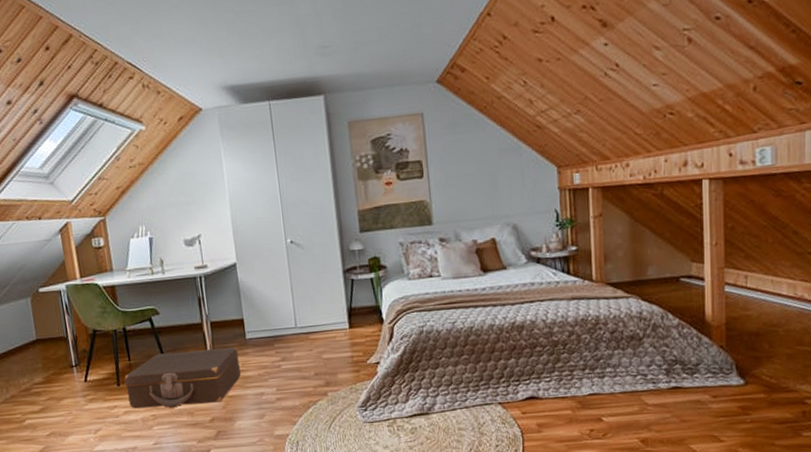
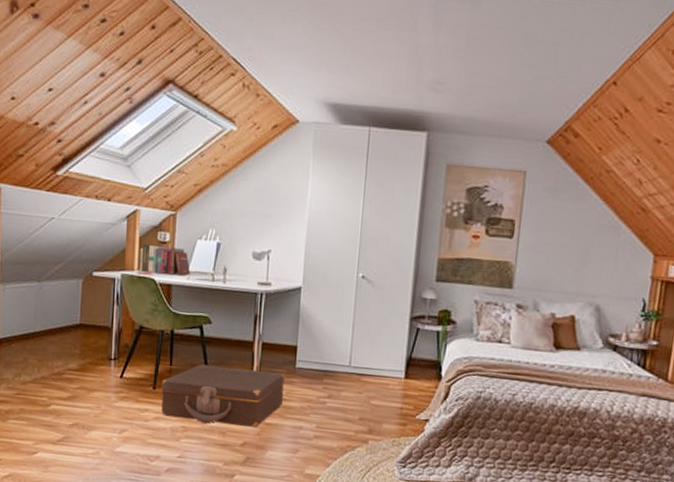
books: none [79,250,130,279] -> present [138,244,191,276]

